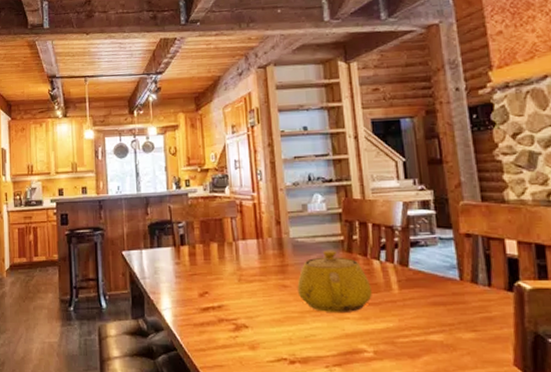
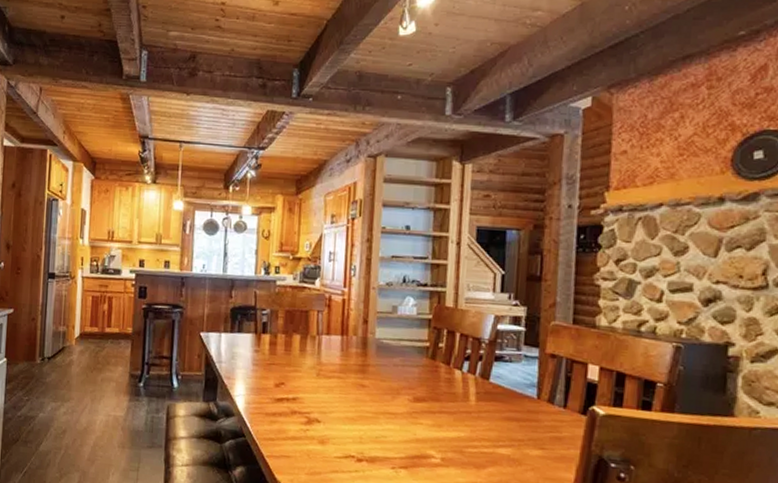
teapot: present [297,249,372,314] -> none [375,354,449,419]

